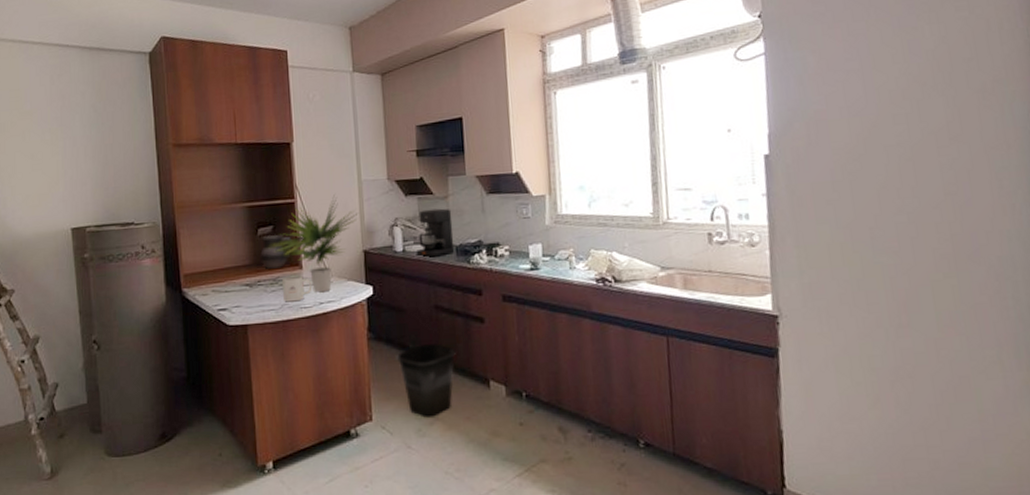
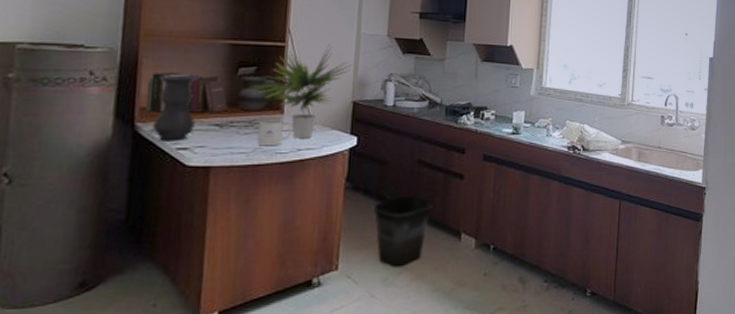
books: none [186,238,254,278] -> present [145,72,228,113]
vase: none [194,241,229,304] -> present [153,76,196,142]
coffee maker: present [416,208,455,258] -> none [406,69,446,114]

